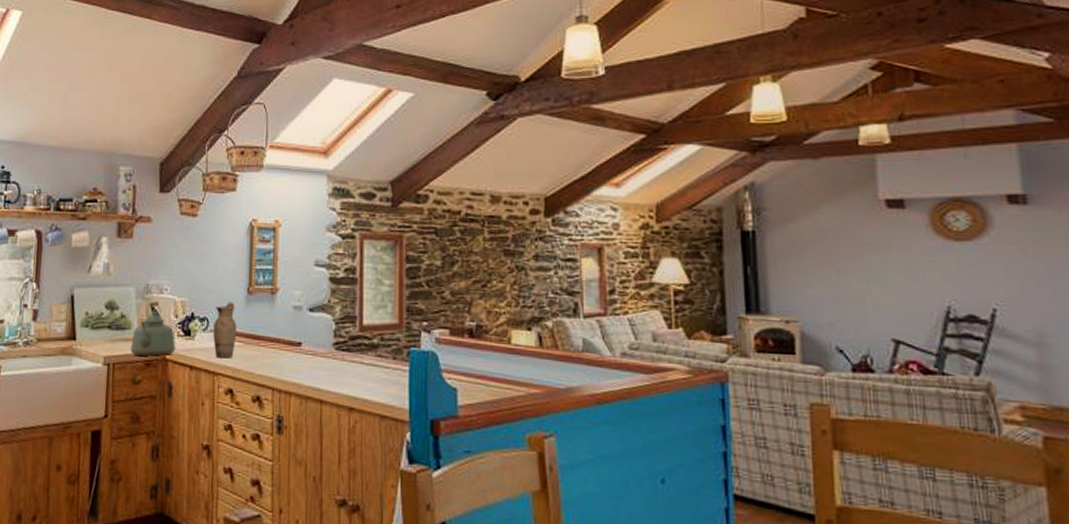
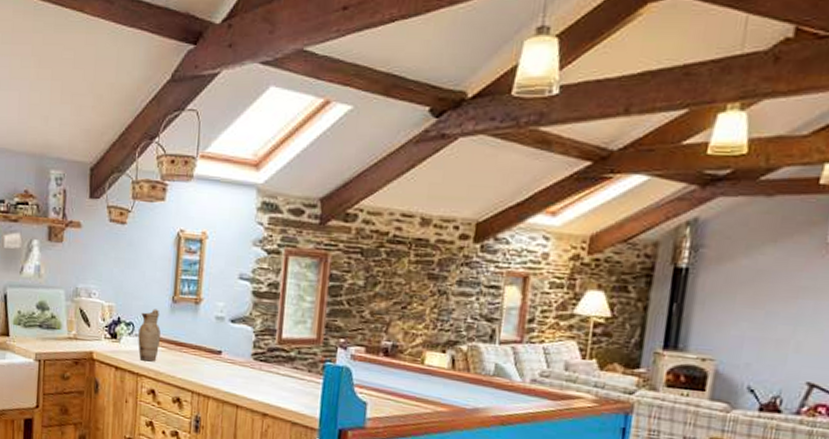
kettle: present [130,301,176,358] -> none [60,304,103,357]

